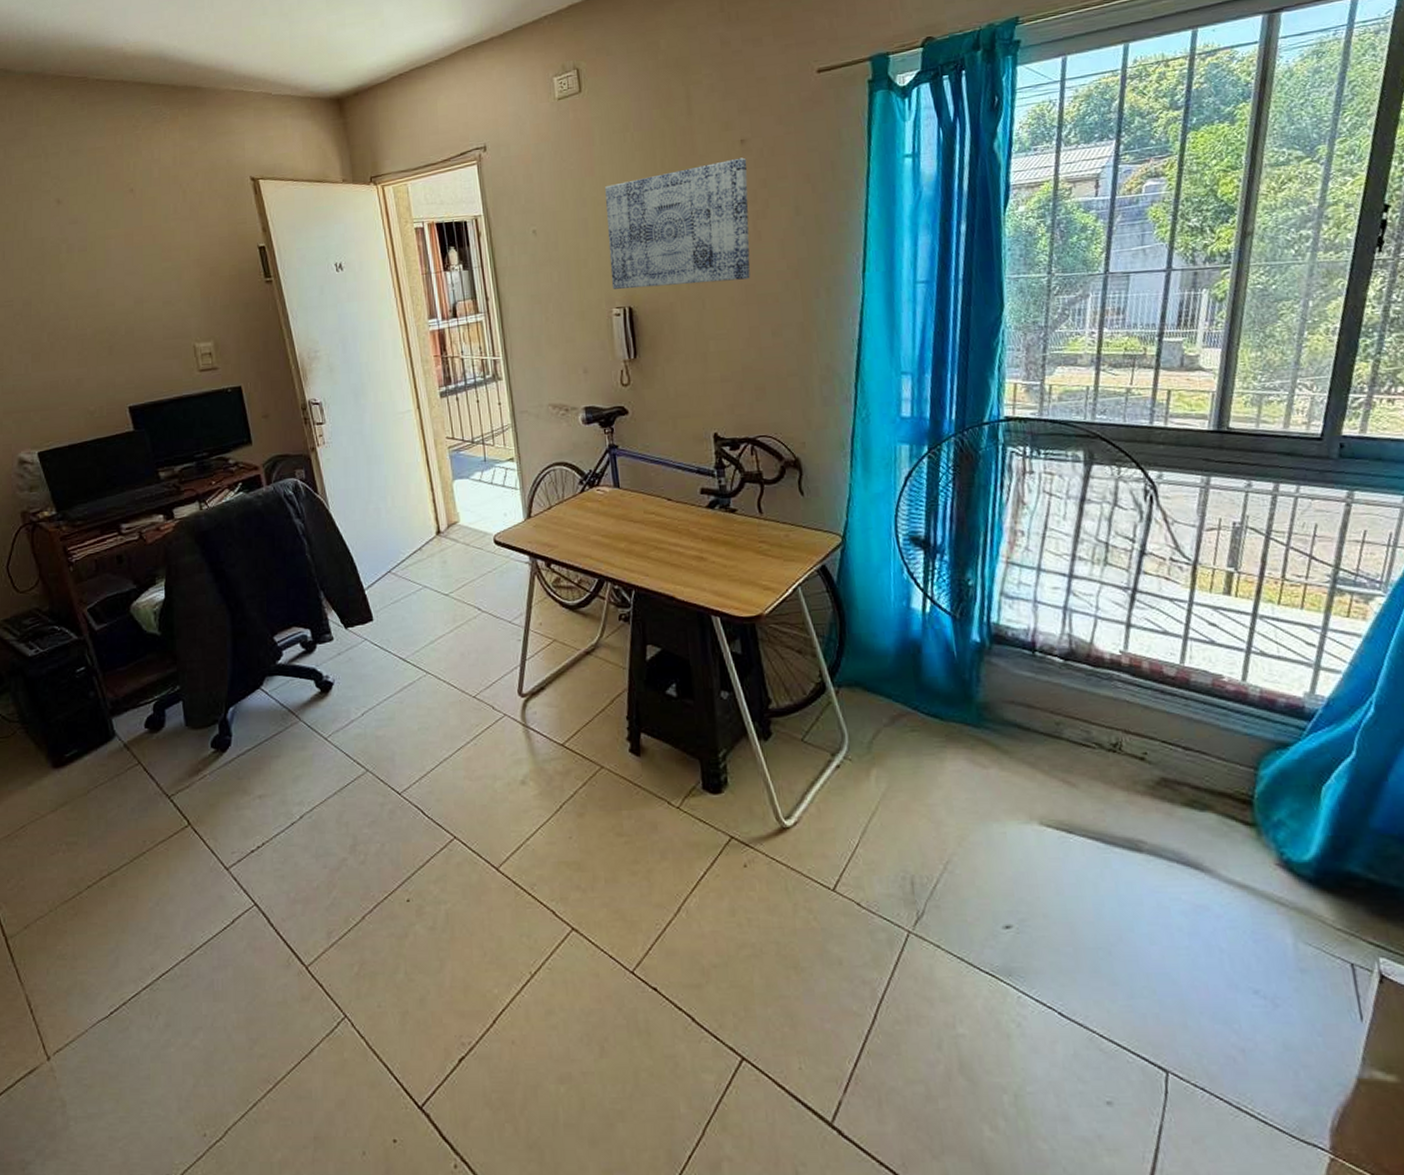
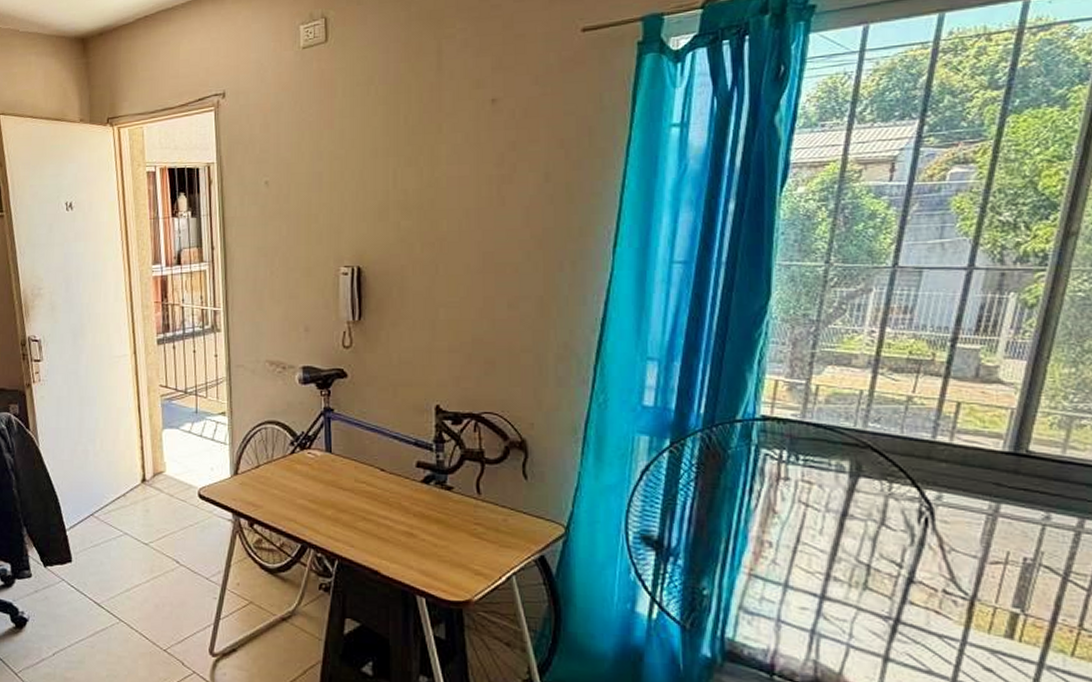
wall art: present [605,157,751,290] -> none [342,118,497,248]

